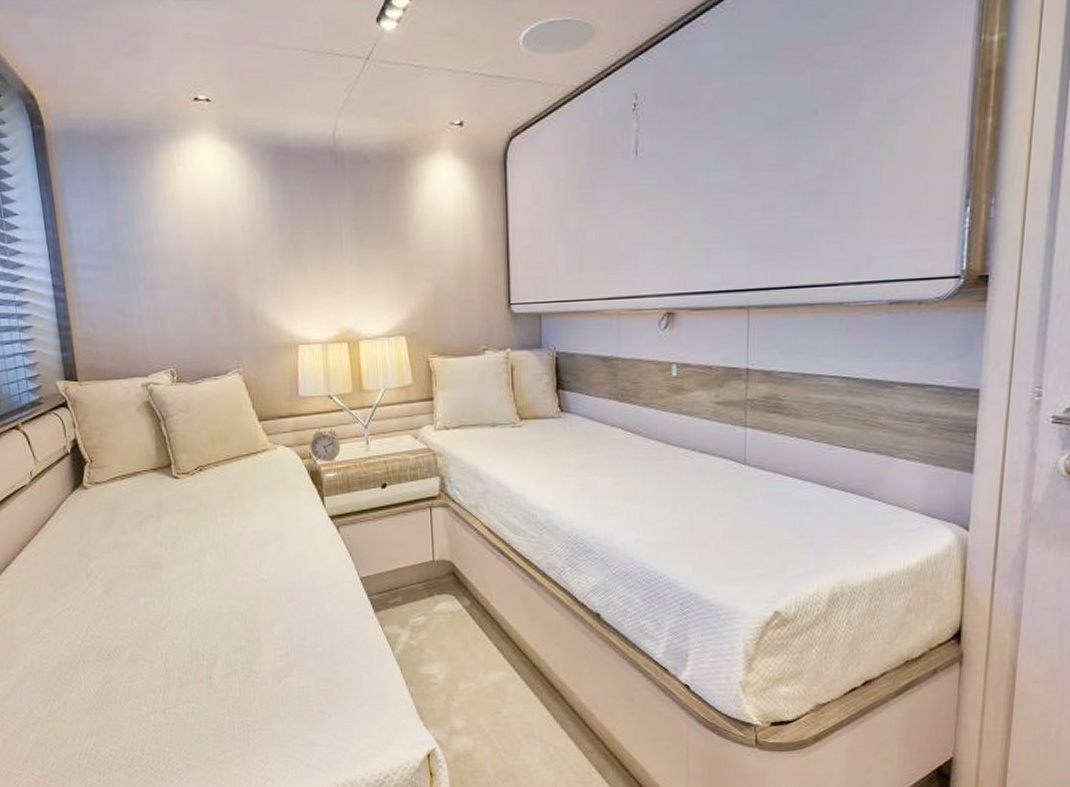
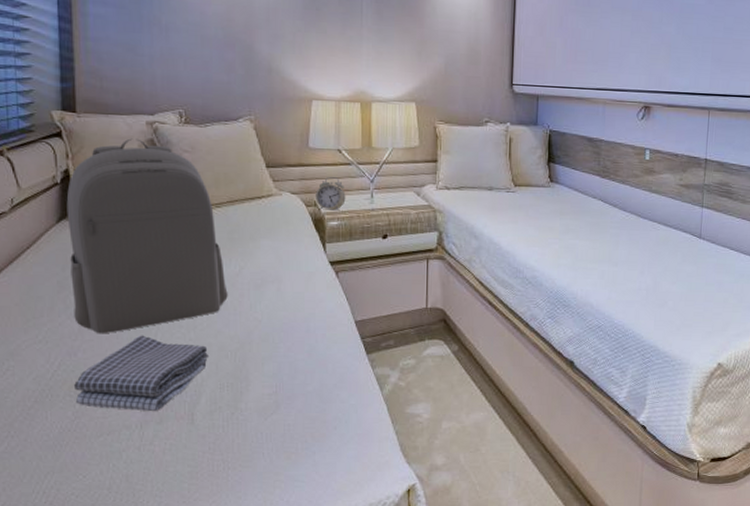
backpack: none [77,402,233,600] -> present [66,138,228,334]
towel: none [102,600,221,676] -> present [74,335,210,412]

